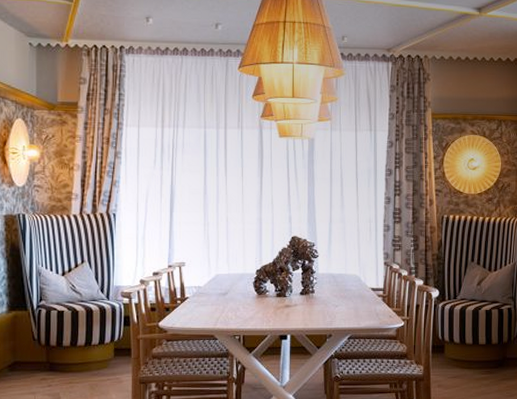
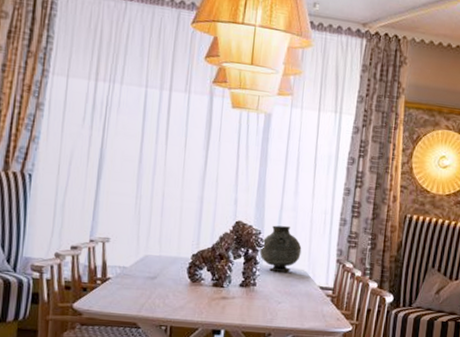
vase: none [314,237,352,279] -> present [259,225,302,273]

